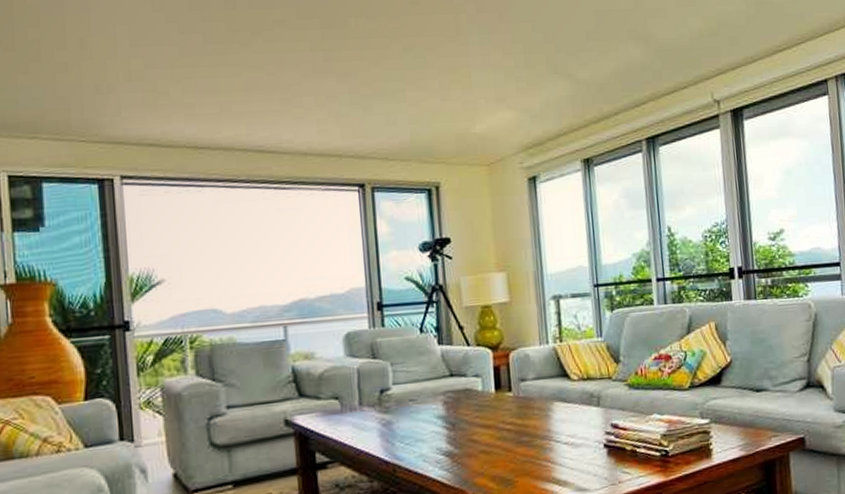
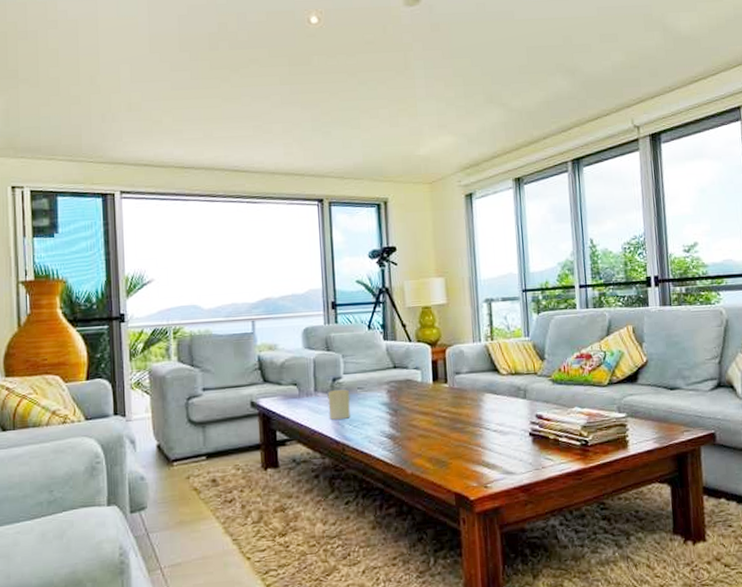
candle: none [374,402,401,438] -> present [327,389,351,421]

